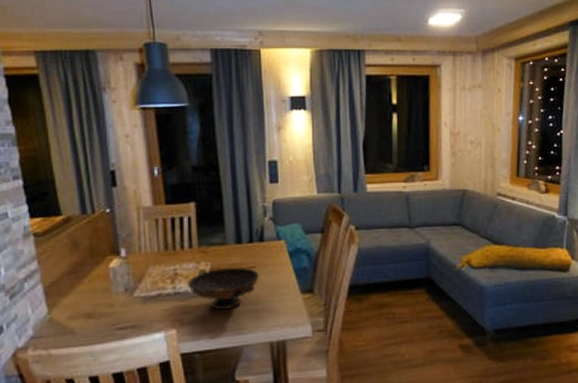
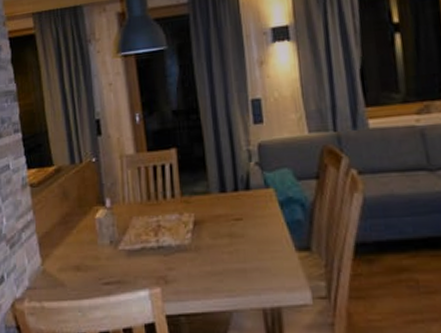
decorative bowl: present [188,267,259,310] -> none [171,218,247,267]

